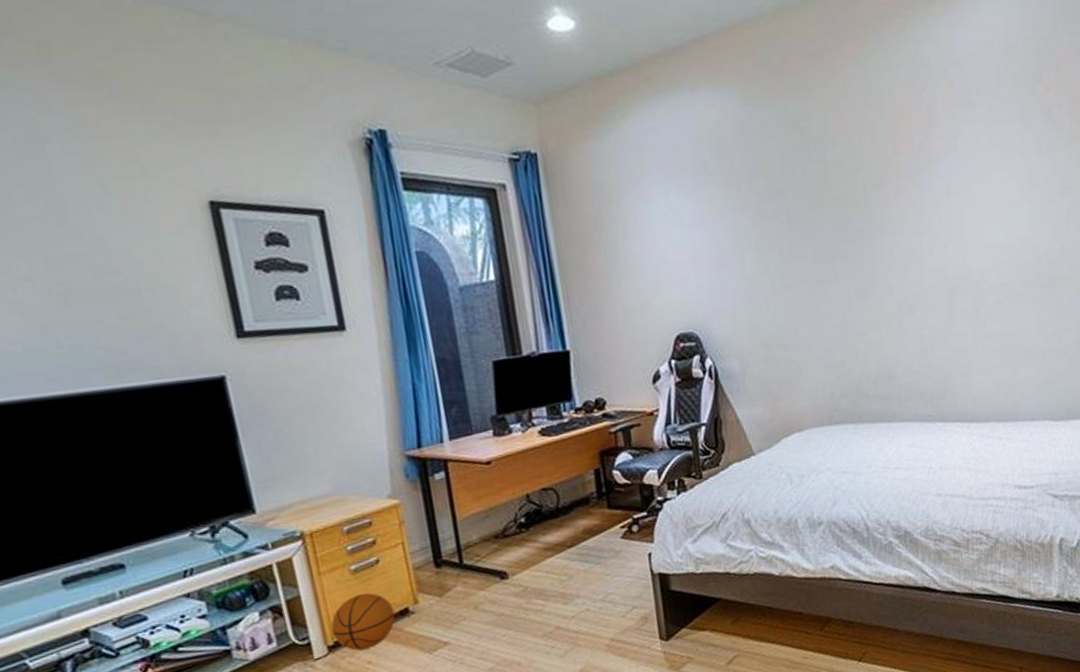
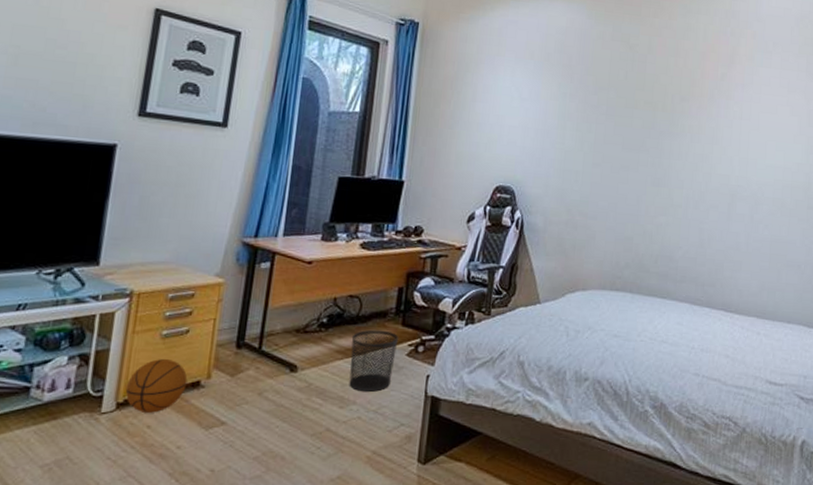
waste bin: none [556,517,612,584] -> present [349,329,399,392]

